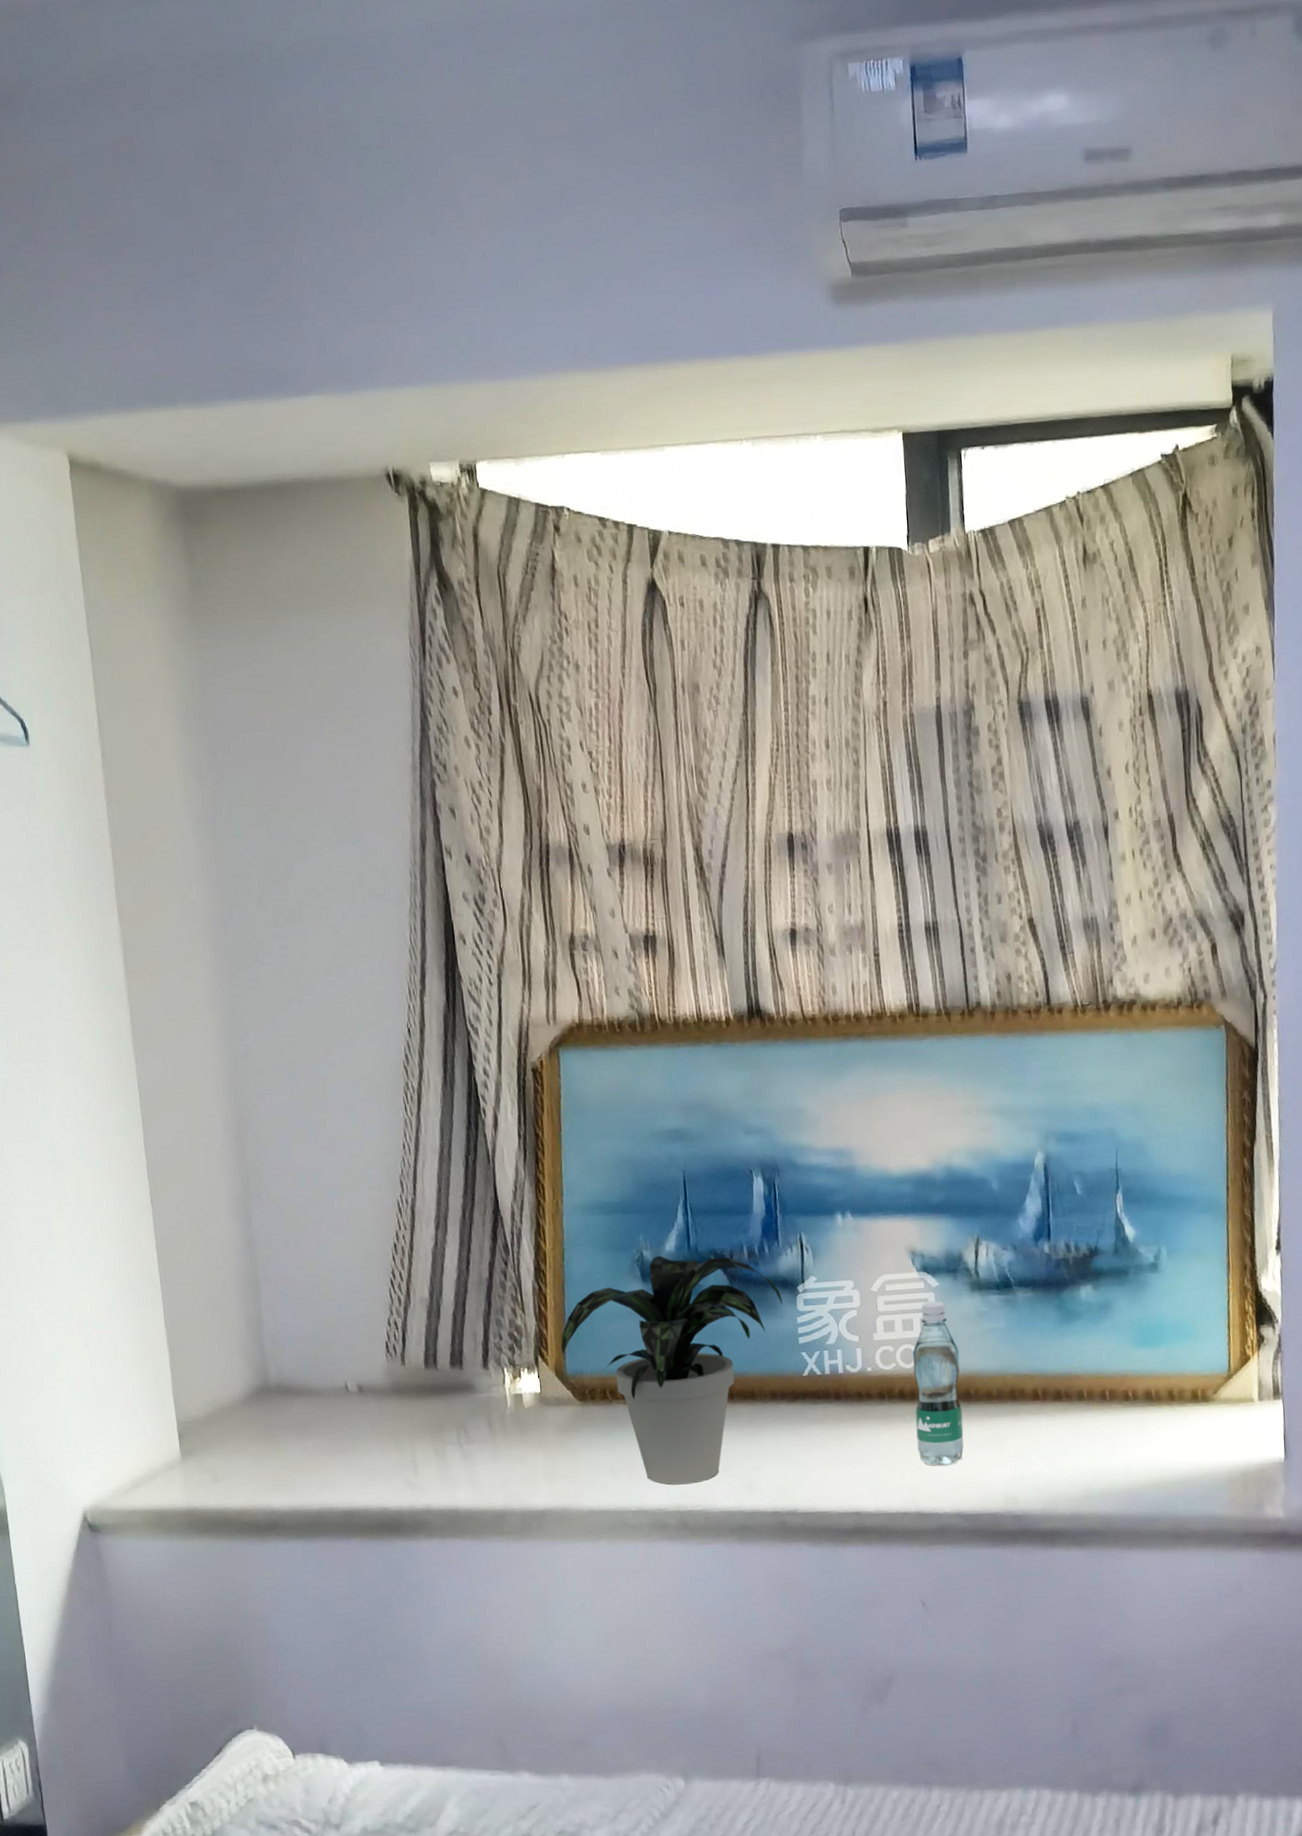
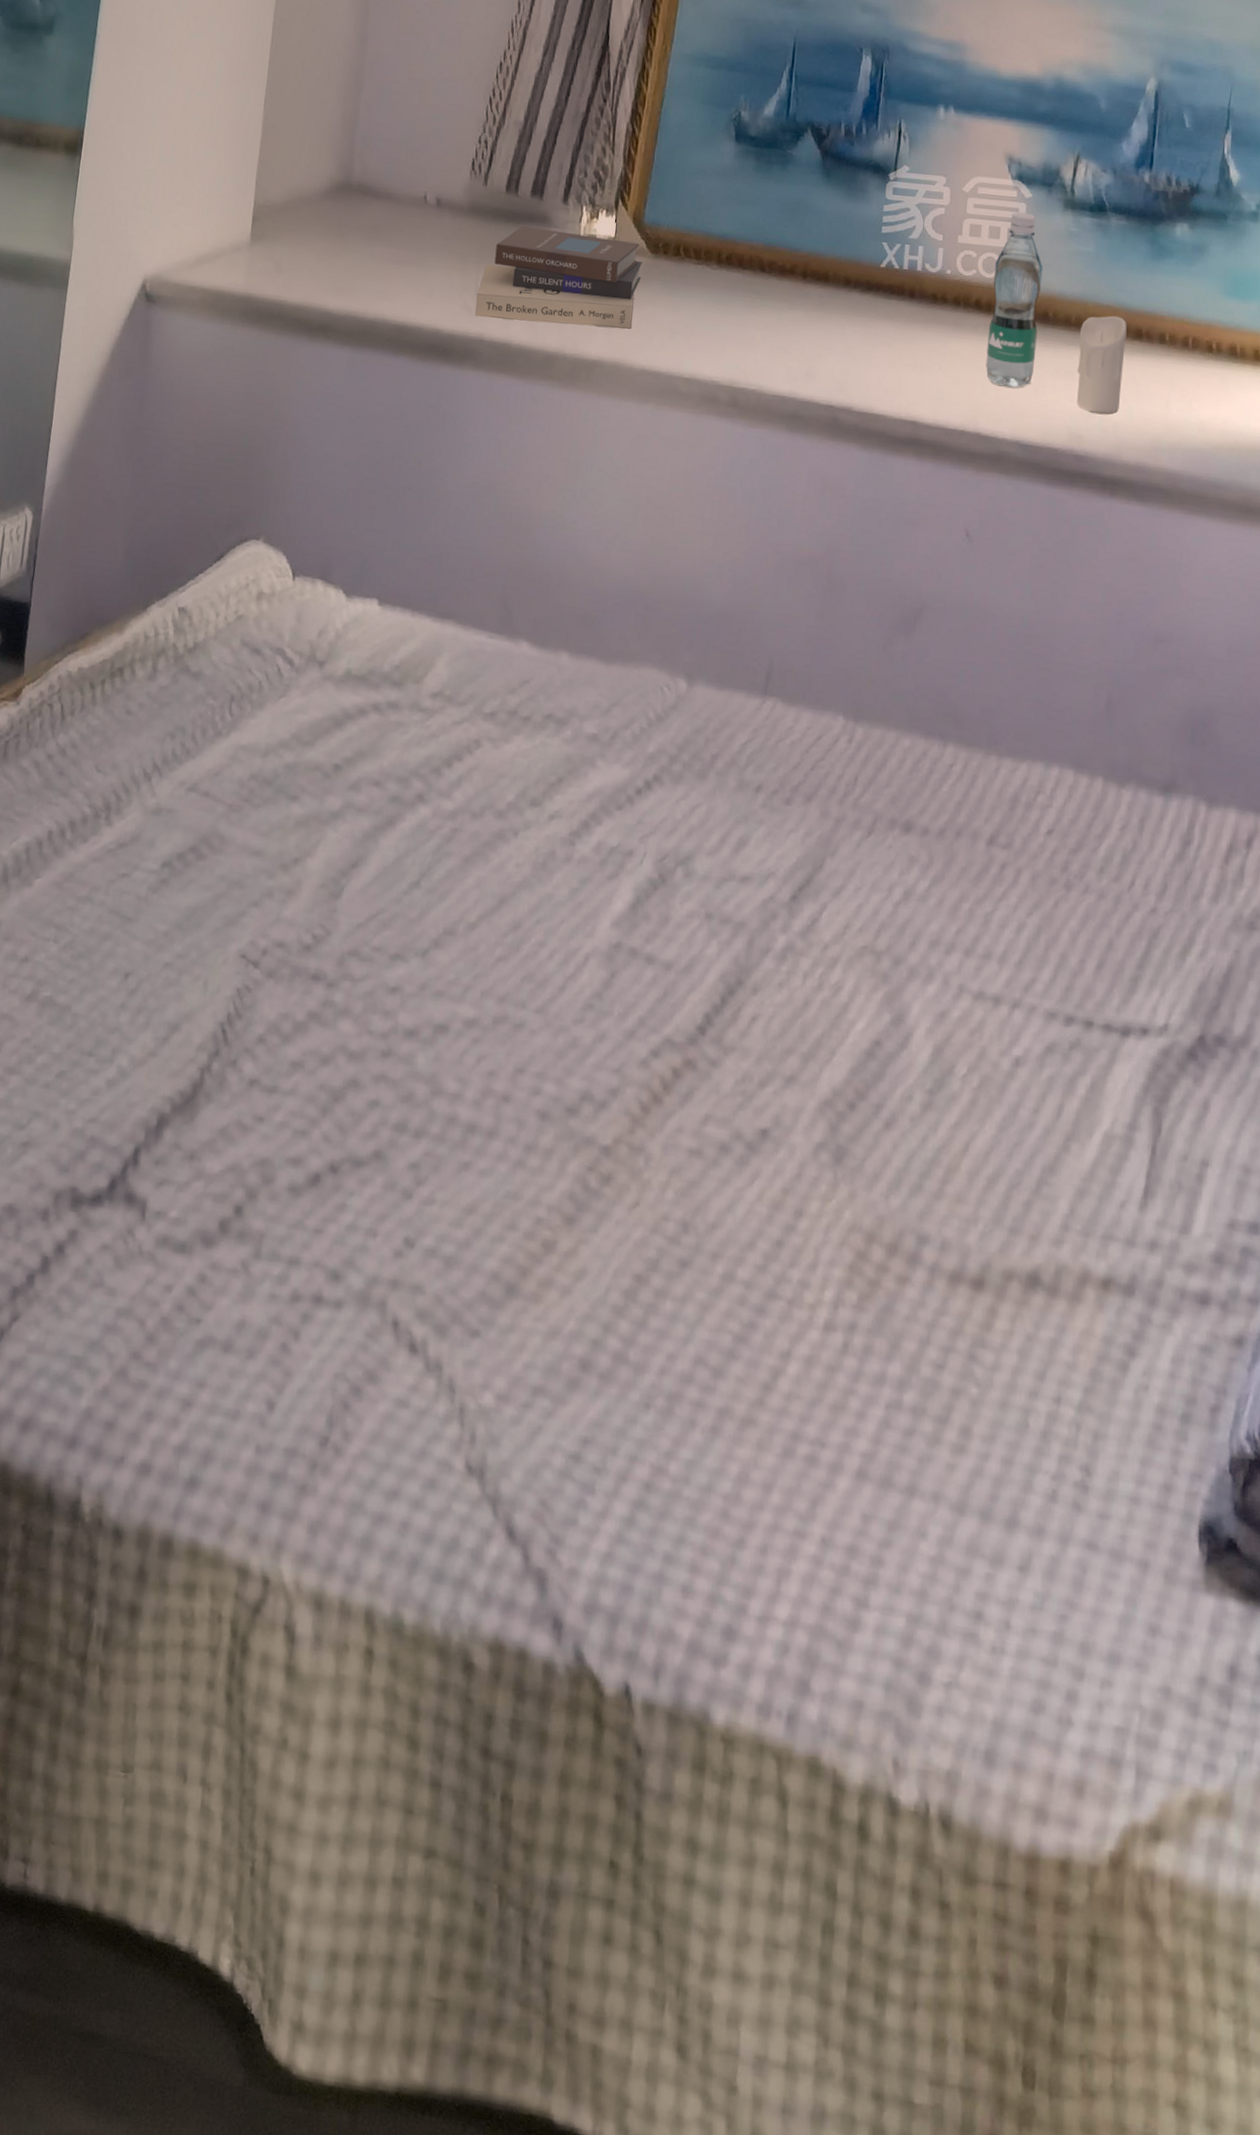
books: none [416,1393,573,1490] -> present [475,226,642,329]
potted plant: present [560,1255,782,1485] -> none [643,118,872,360]
candle: none [1002,1382,1049,1475] -> present [1077,315,1127,415]

